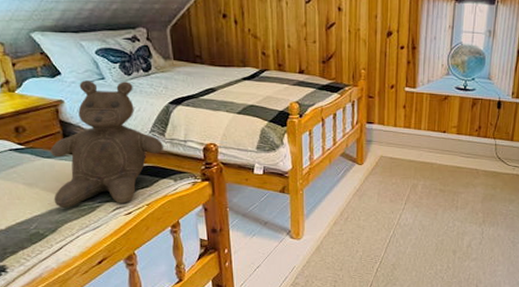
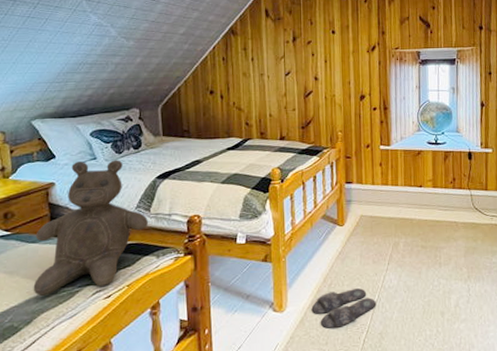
slippers: none [327,224,391,258] -> present [311,288,377,329]

